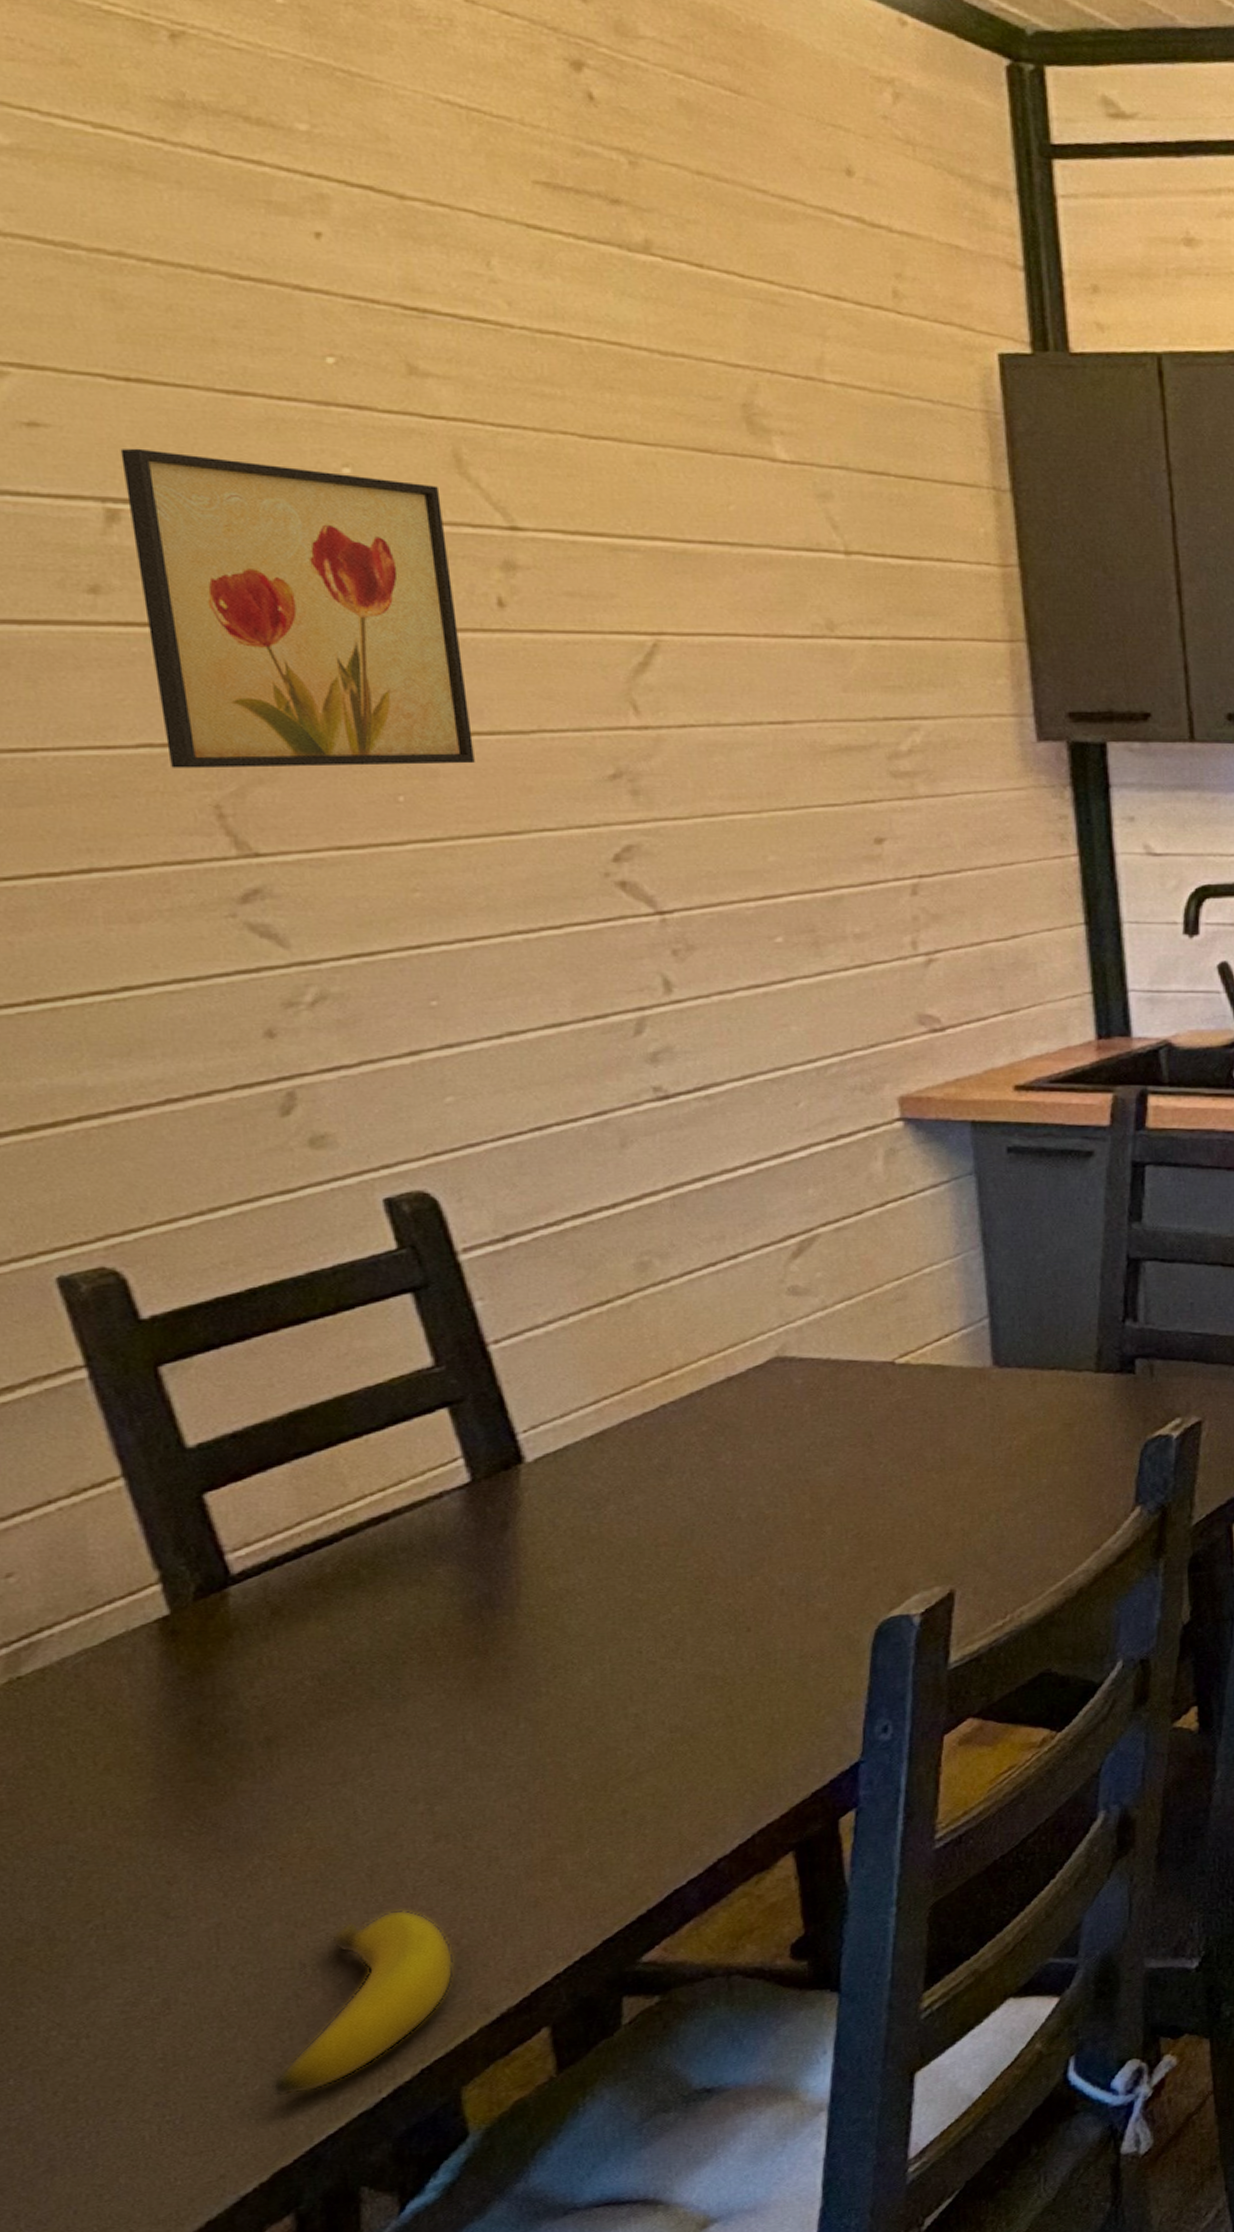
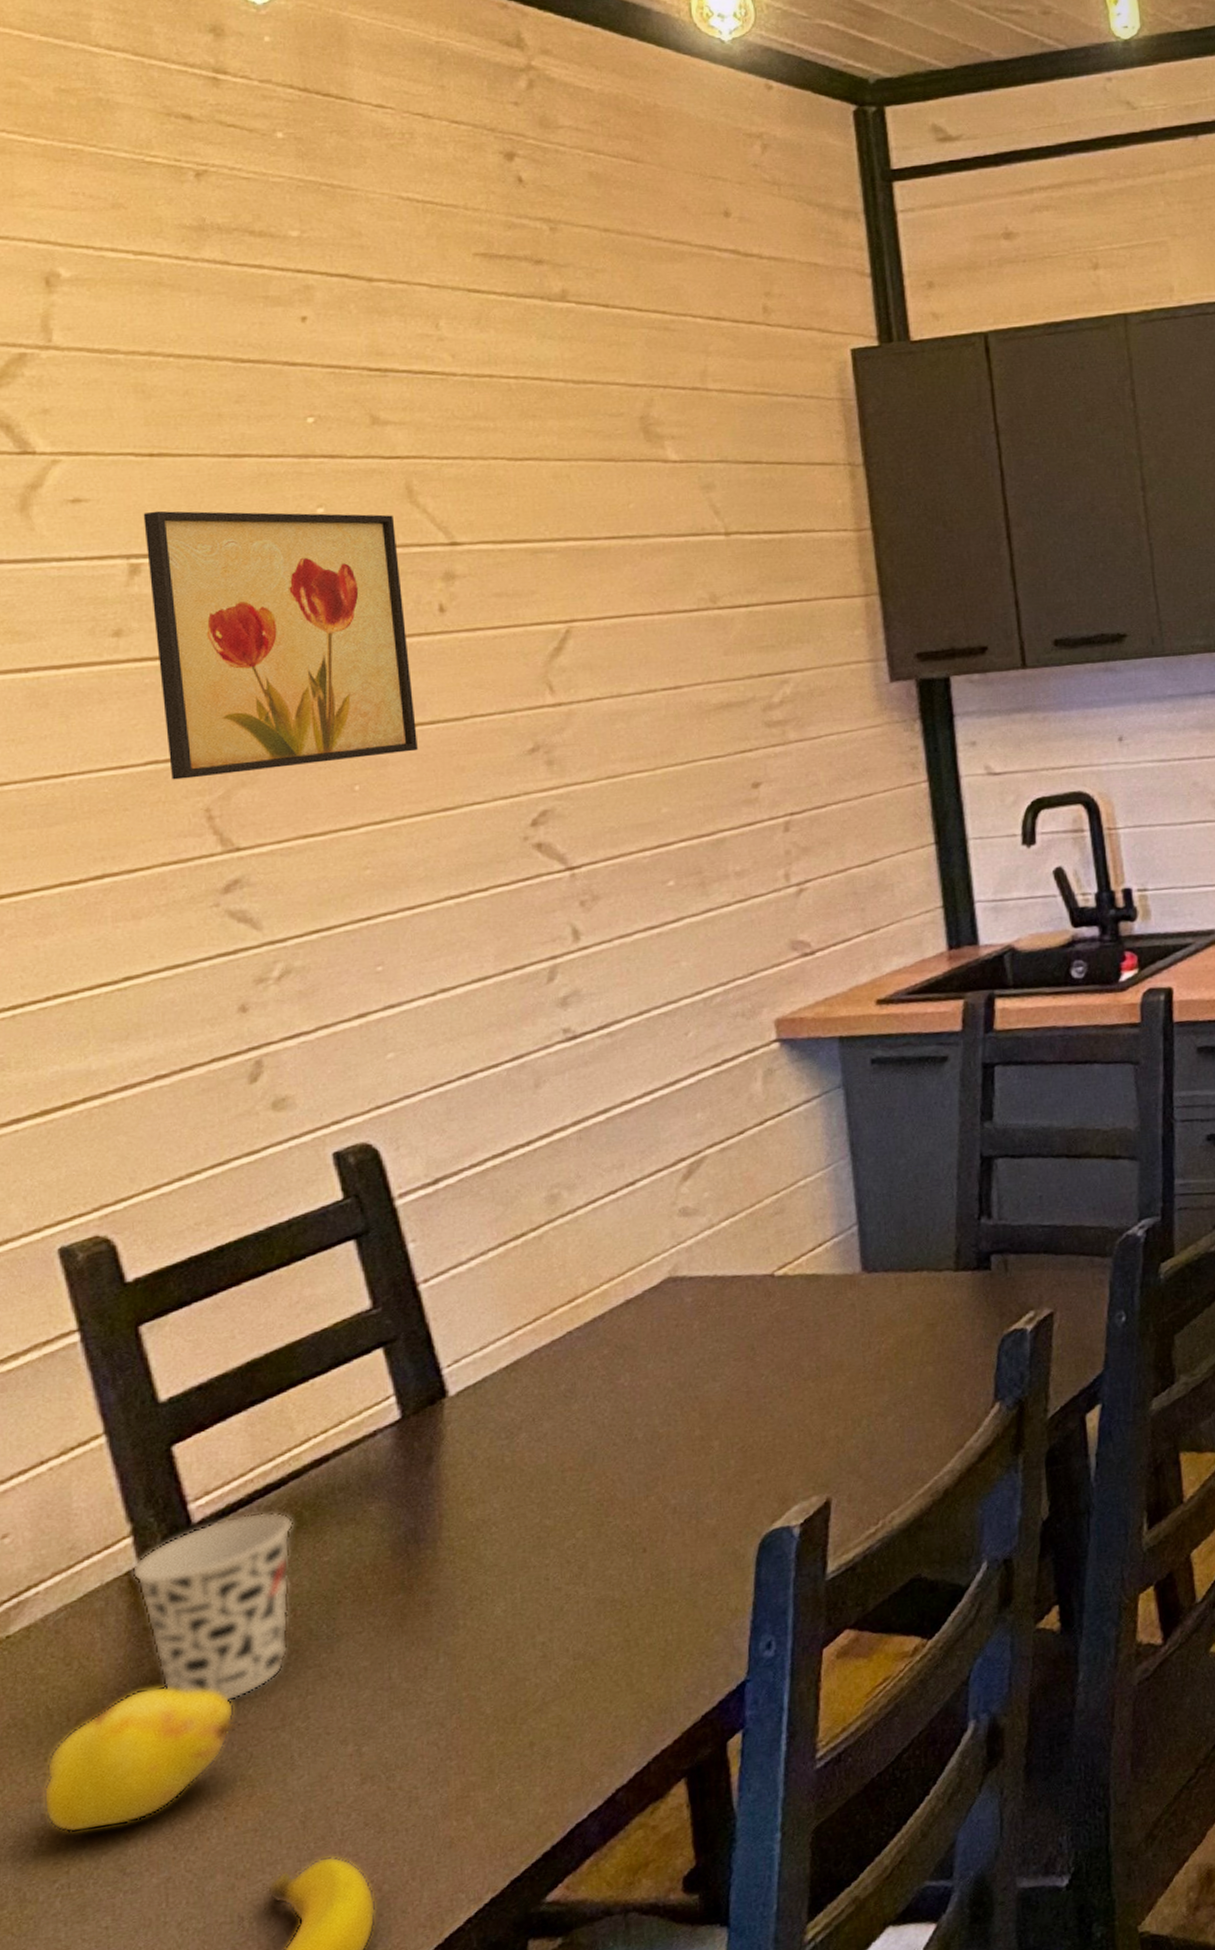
fruit: none [69,1736,296,1876] -> present [43,1686,242,1833]
cup: none [162,1567,349,1754] -> present [132,1511,293,1701]

